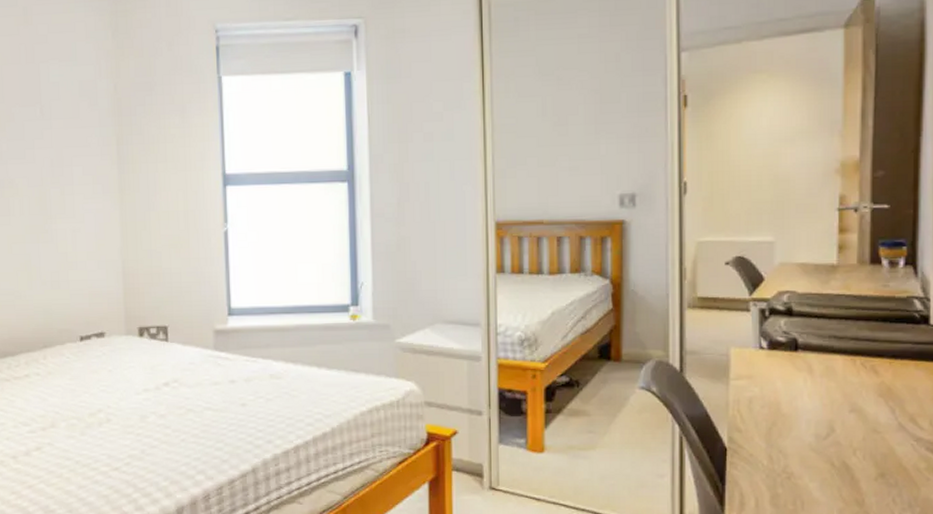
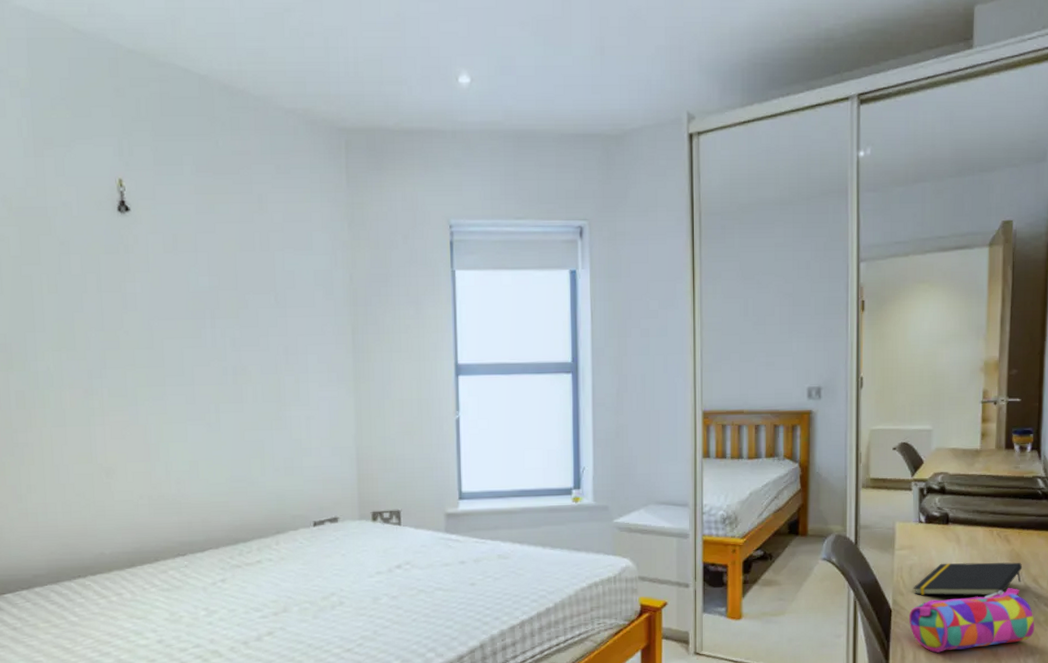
pencil case: none [749,428,913,500] -> present [909,588,1035,653]
notepad: none [753,396,896,436] -> present [913,562,1023,596]

